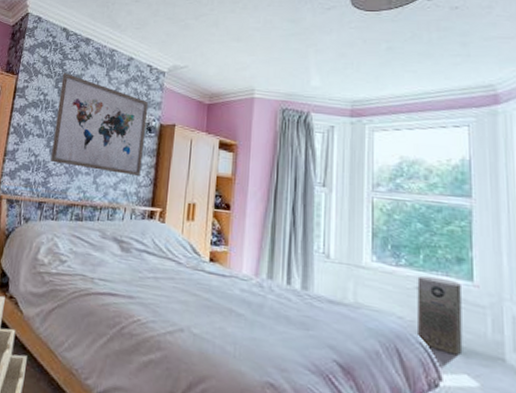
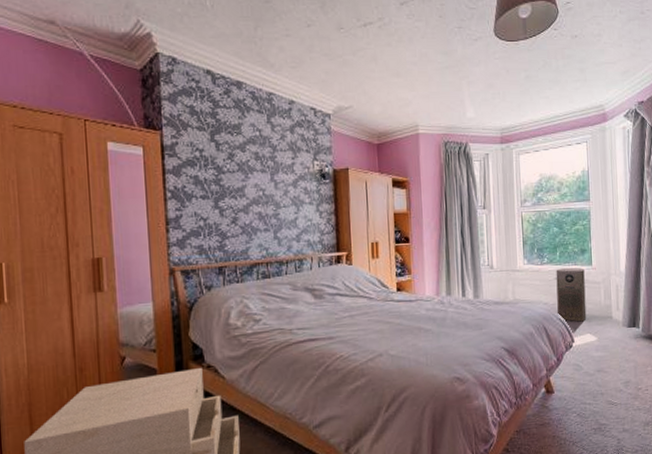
wall art: present [50,72,149,177] -> none [217,122,322,225]

